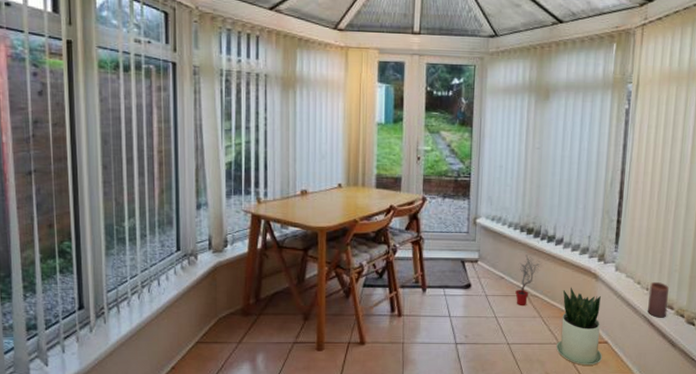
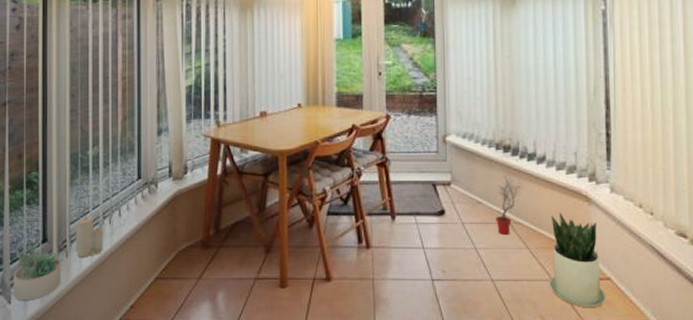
succulent plant: none [49,309,100,363] -> present [13,242,62,301]
candle: none [112,283,143,324] -> present [75,214,103,258]
candle: present [648,281,669,318] -> none [654,204,680,248]

